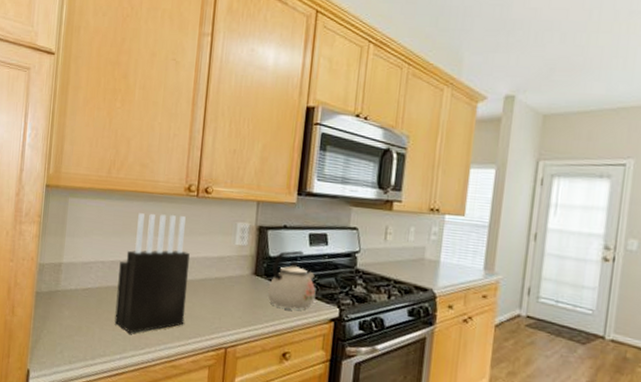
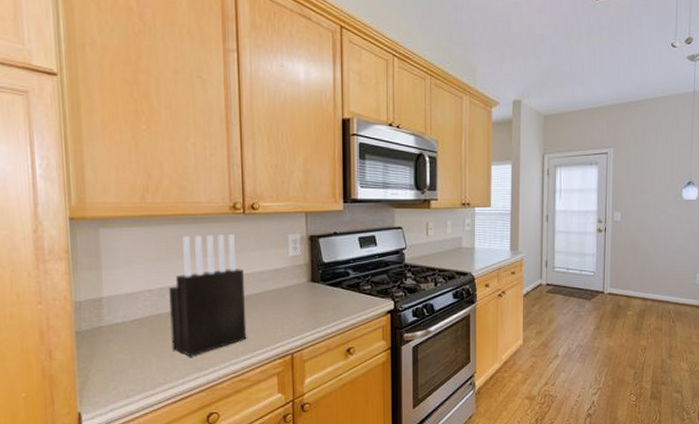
kettle: present [267,250,316,310] -> none [326,254,371,308]

